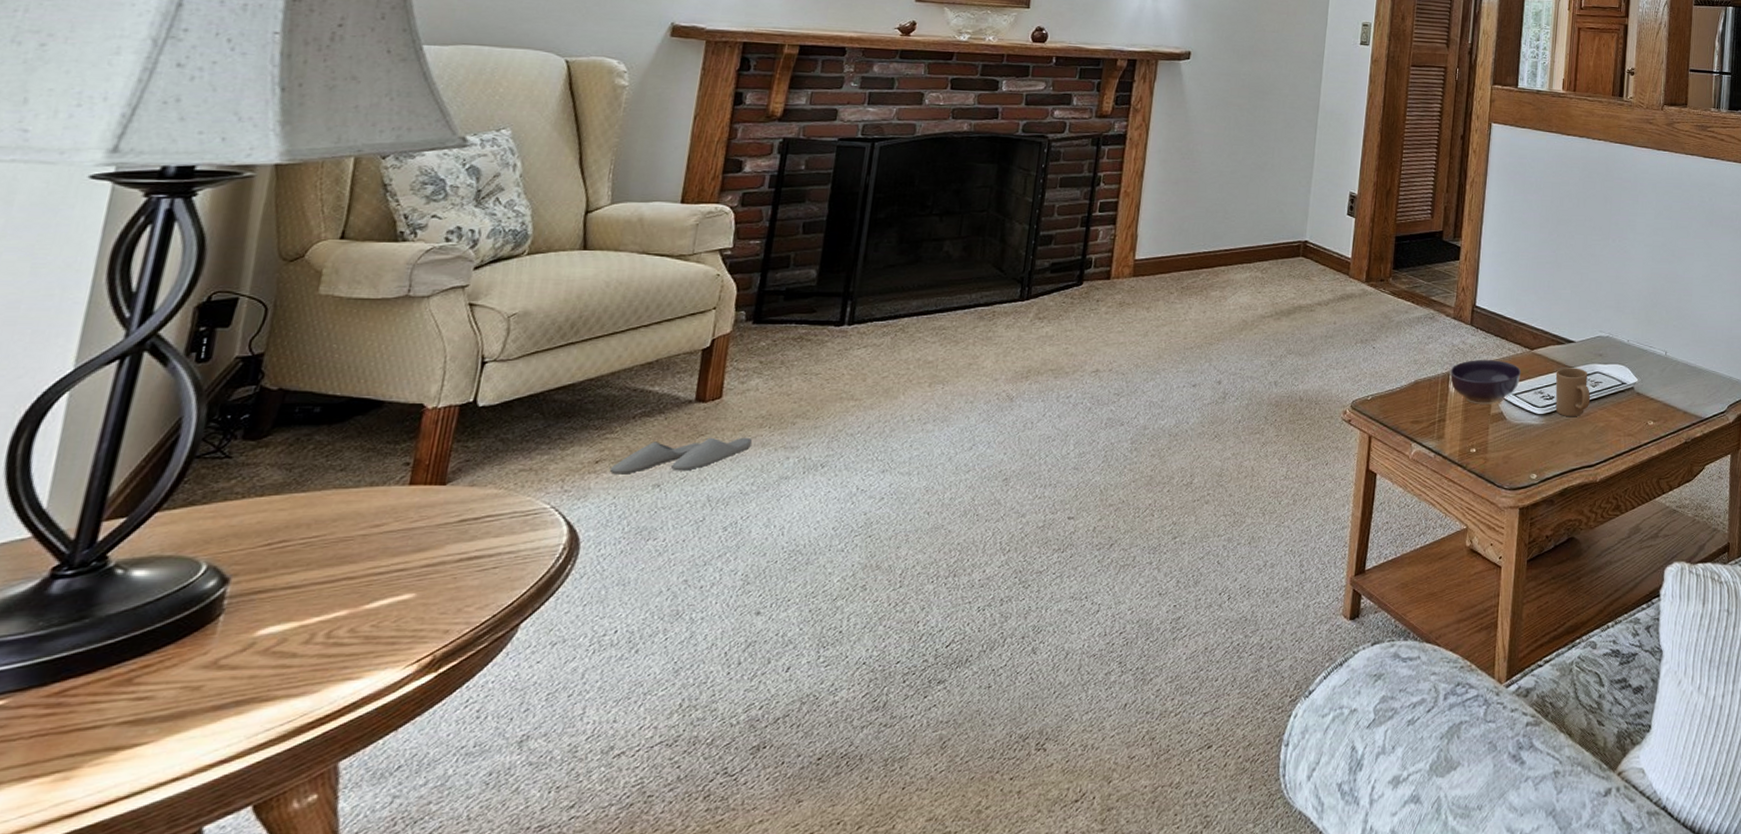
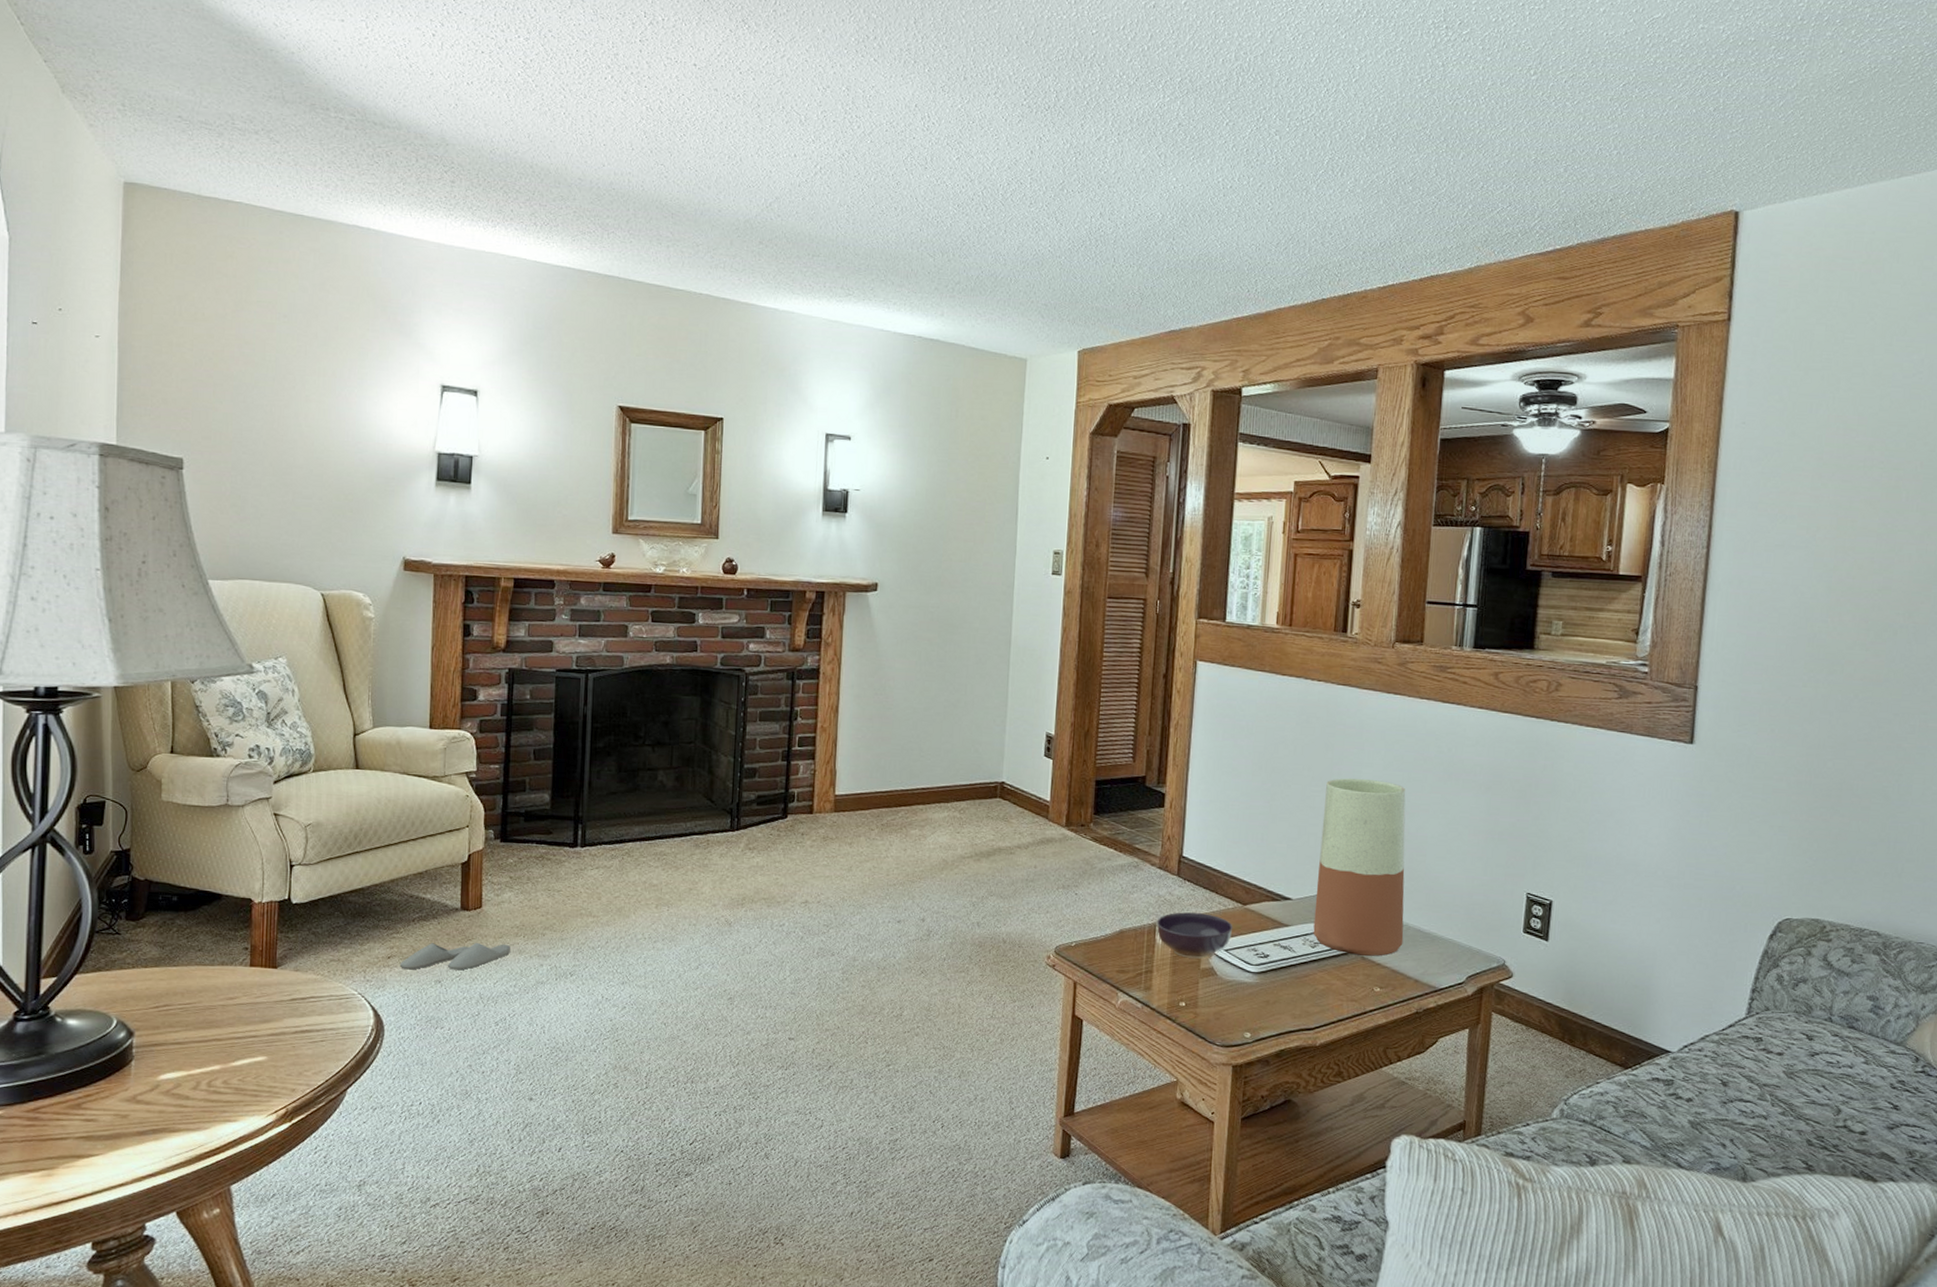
mug: present [1555,368,1590,416] -> none [1270,925,1309,977]
vase: none [1594,227,1674,391] -> present [1313,778,1406,956]

